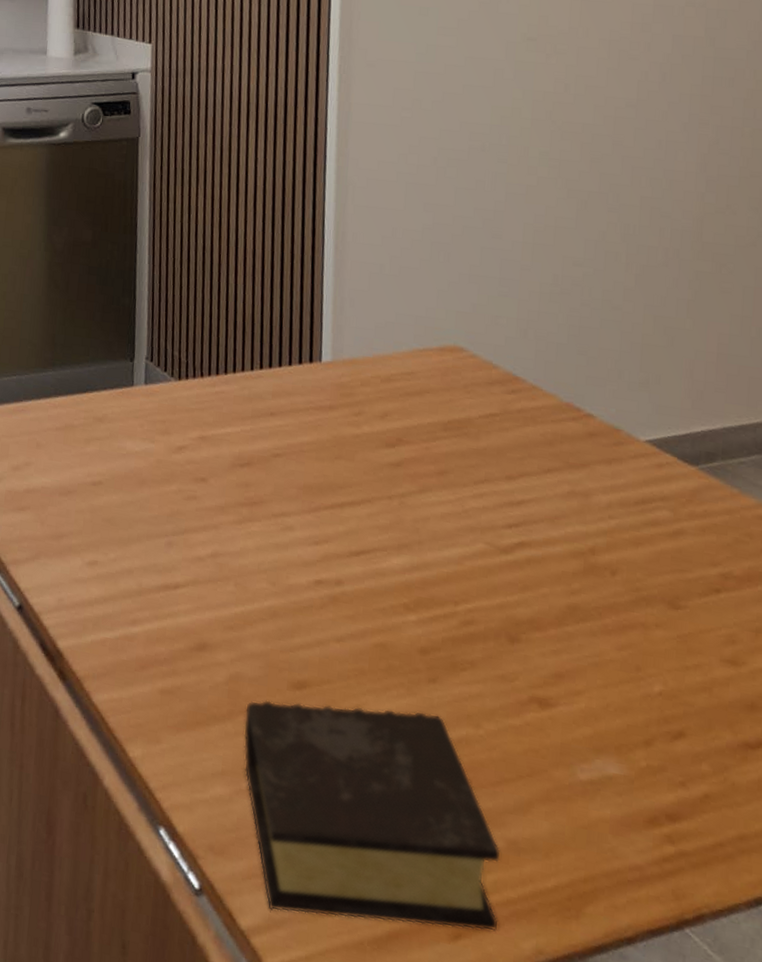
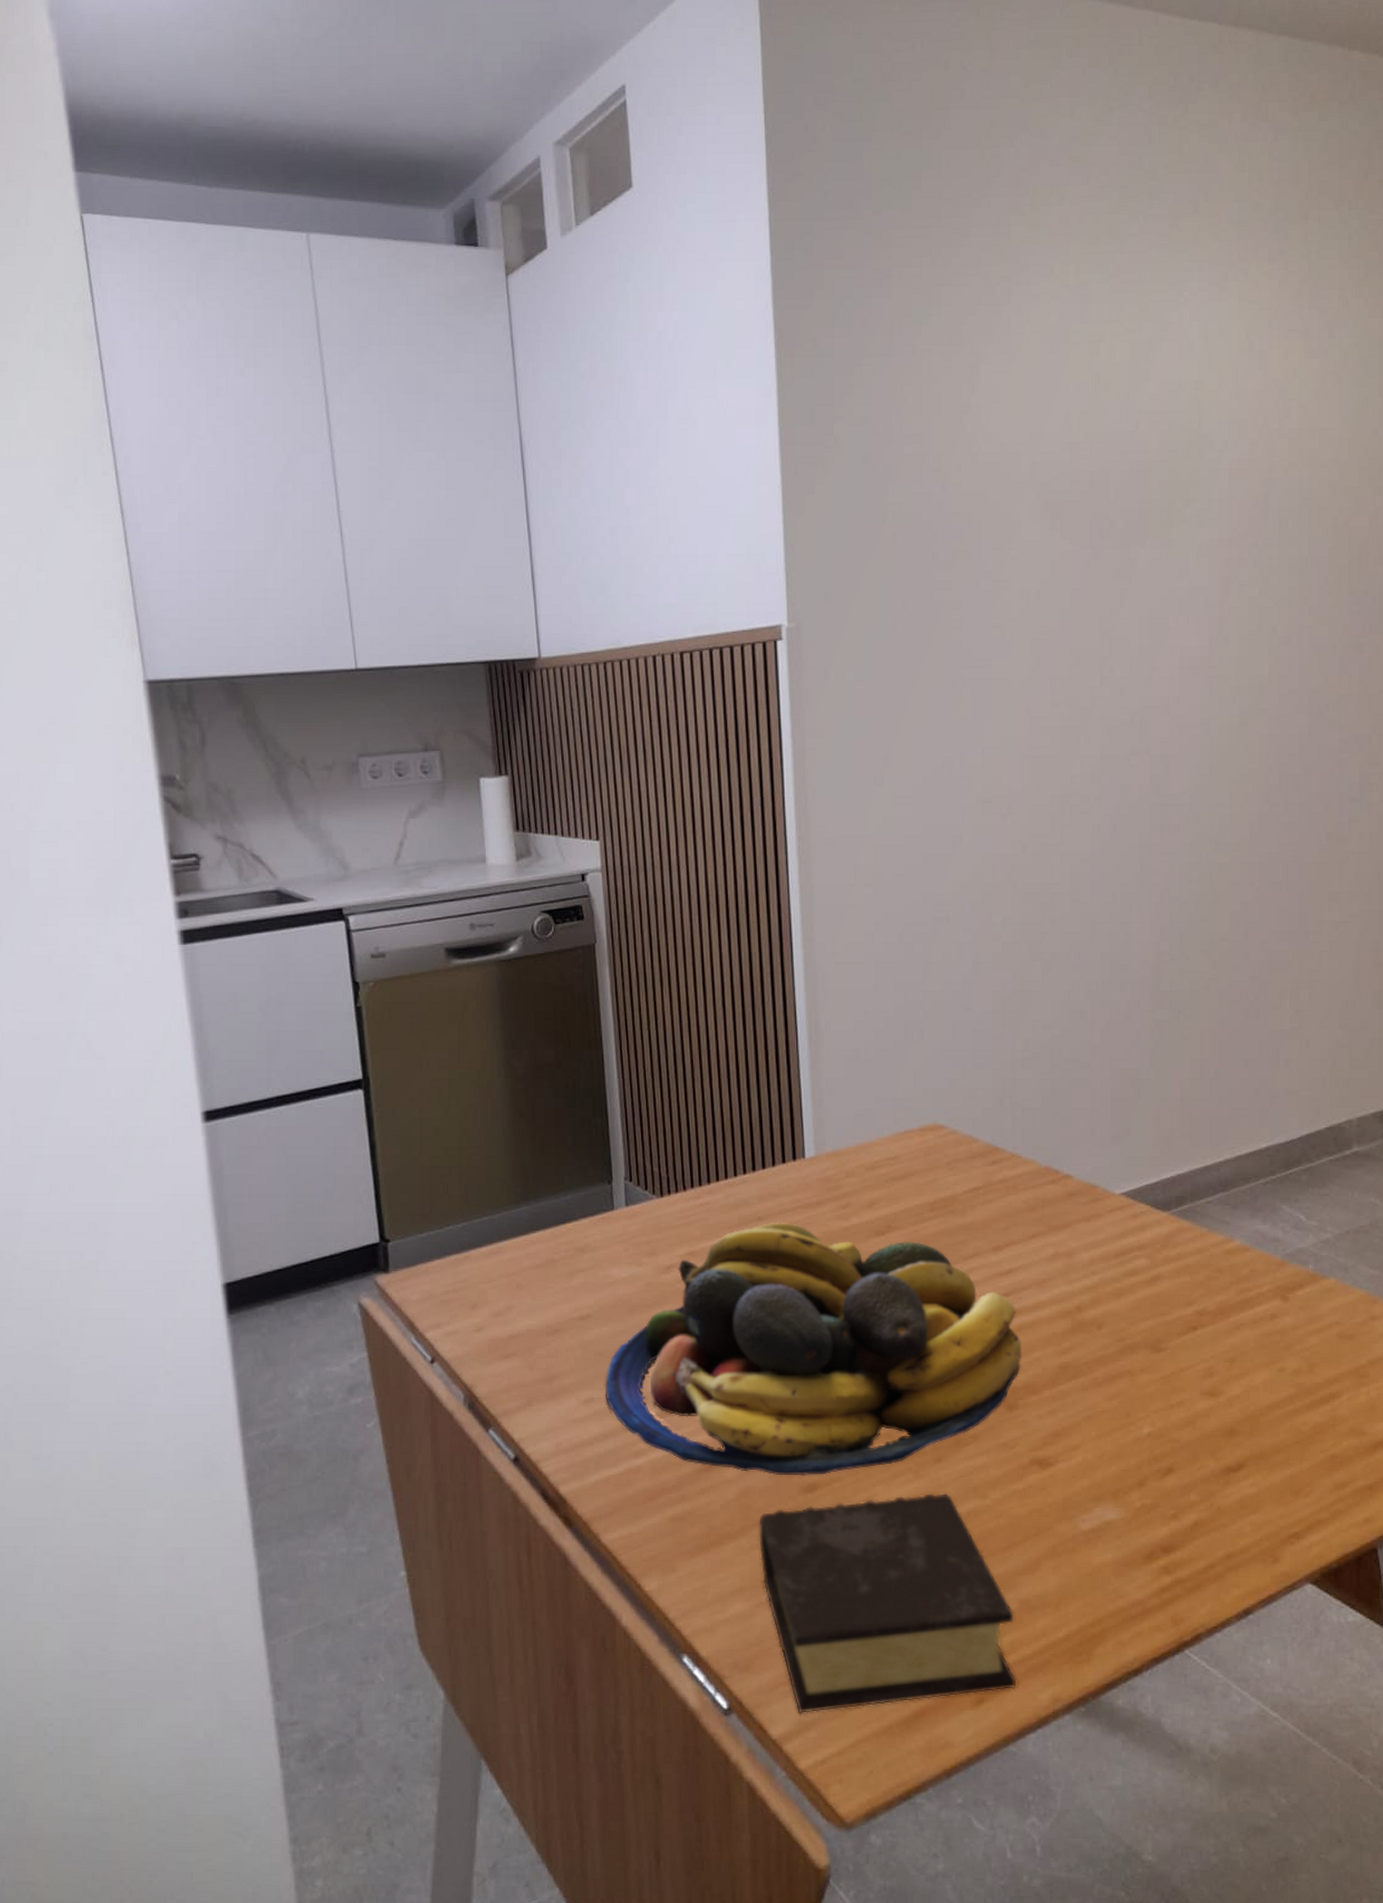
fruit bowl: none [109,419,529,677] -> present [605,1223,1022,1476]

